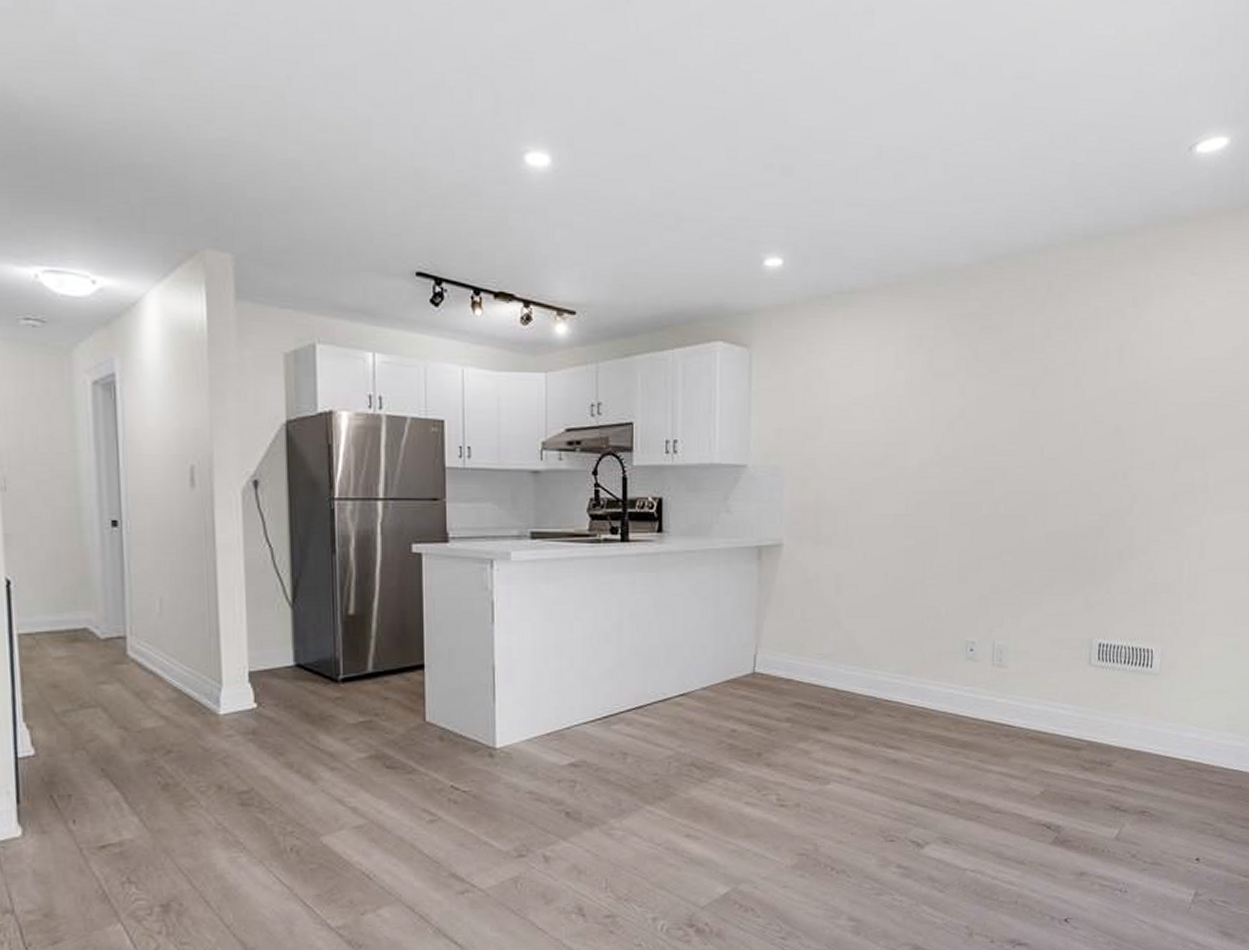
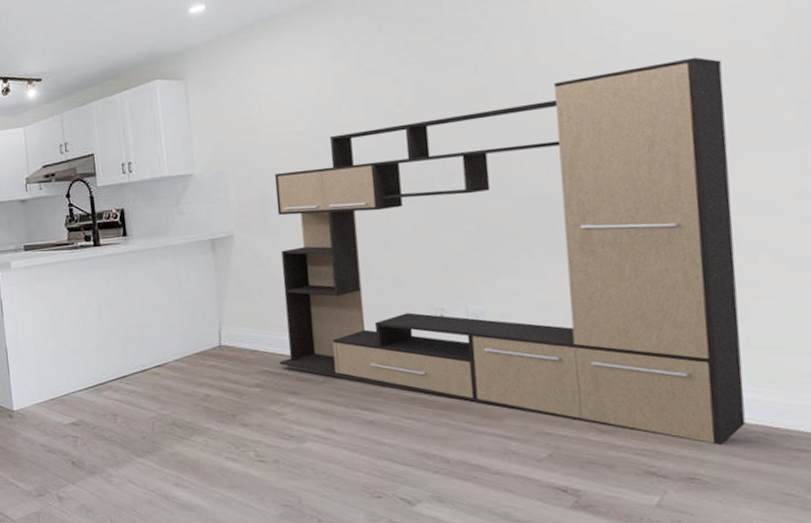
media console: none [813,413,1217,781] -> present [274,57,745,446]

